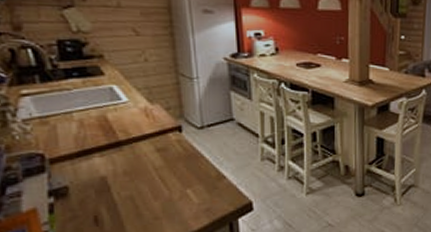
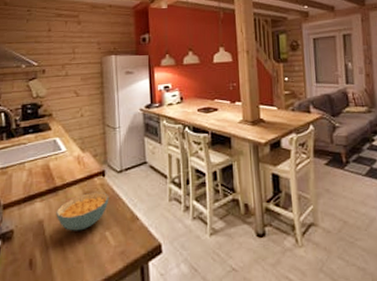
cereal bowl: none [122,148,189,188] -> present [56,191,109,231]

